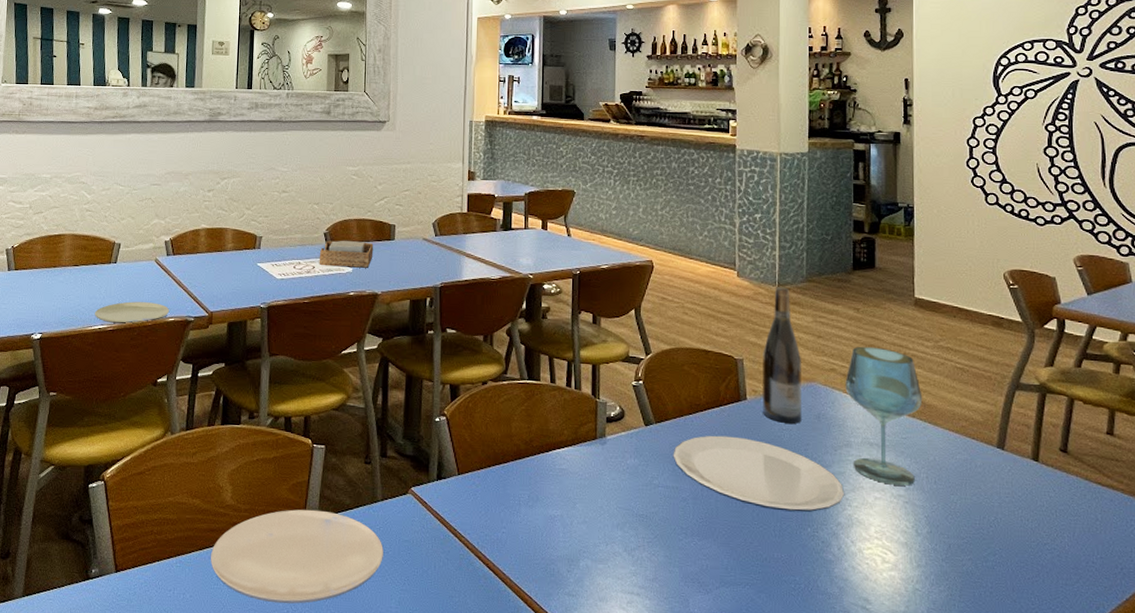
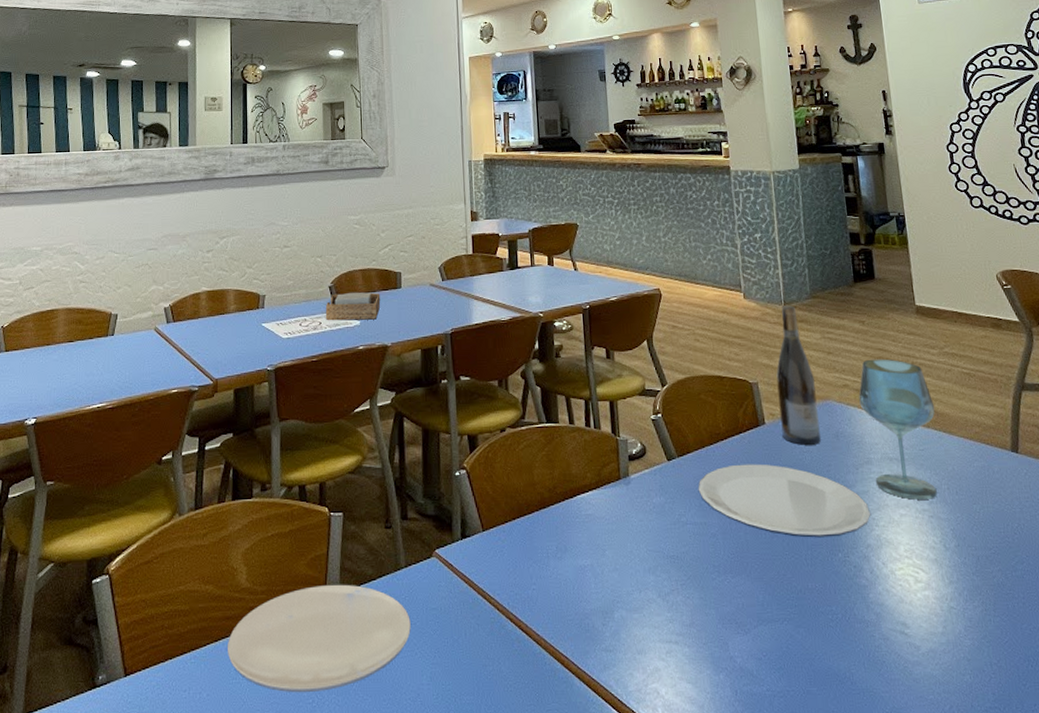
plate: present [94,301,170,325] -> none [92,374,172,401]

